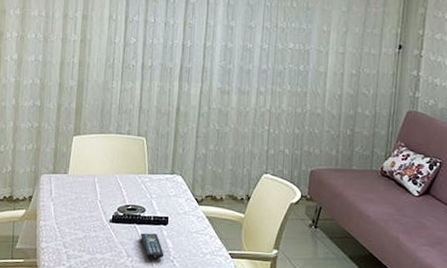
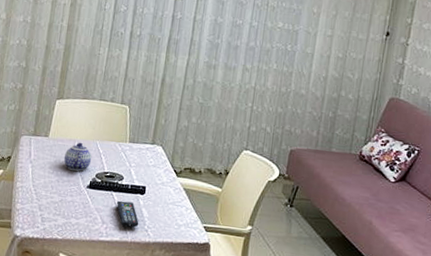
teapot: none [85,177,113,206] -> present [64,142,92,172]

